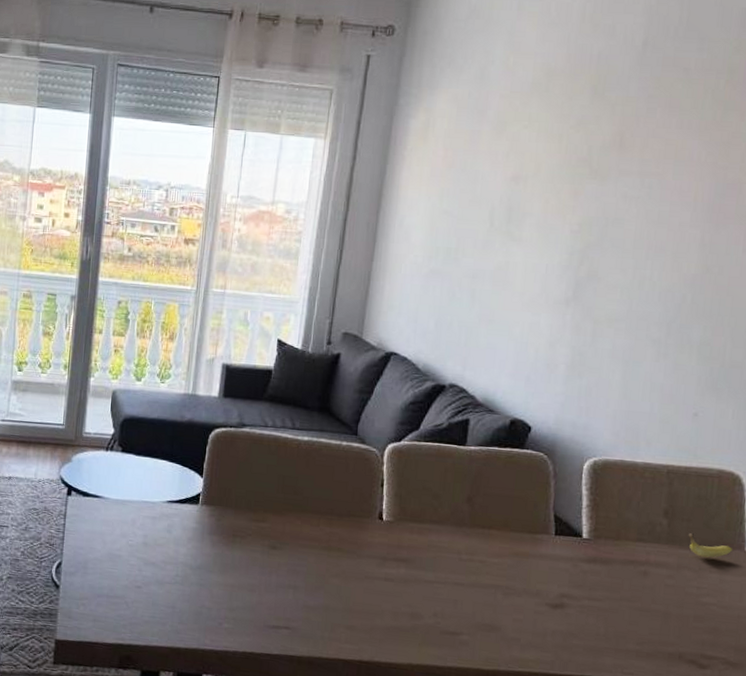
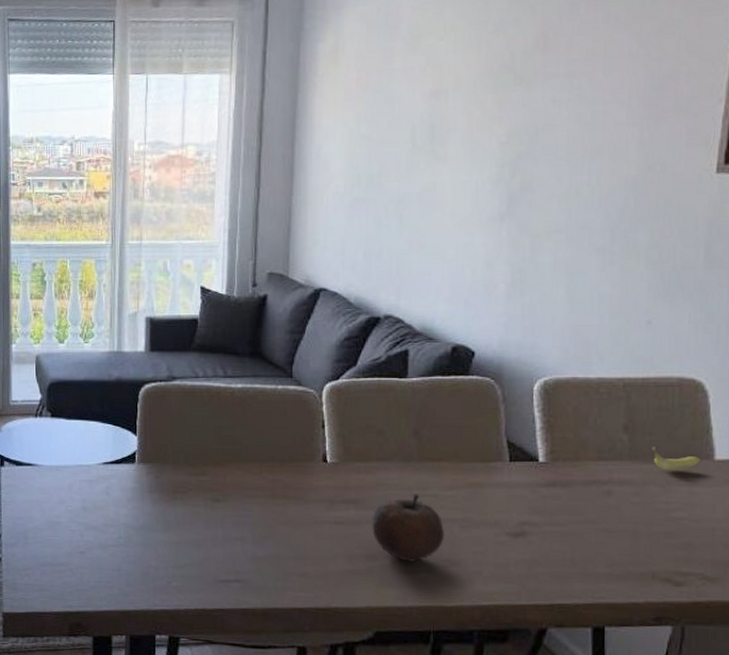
fruit: none [419,558,489,624] -> present [371,494,445,562]

